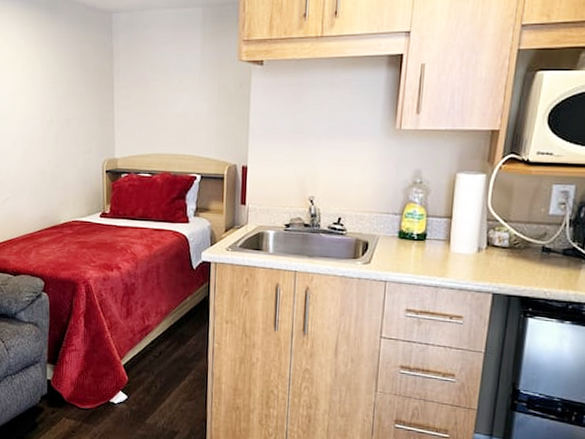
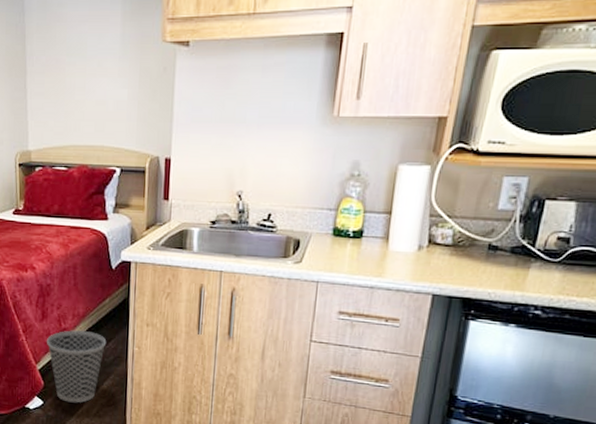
wastebasket: none [130,327,188,398] -> present [46,330,107,403]

